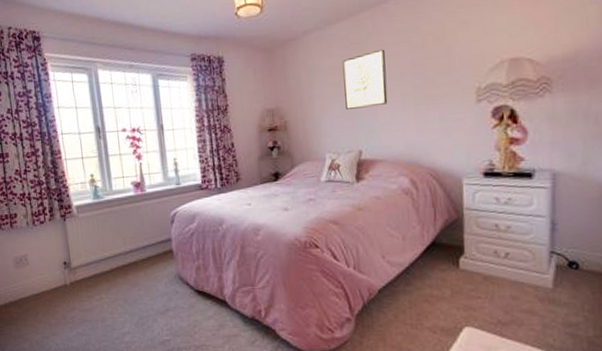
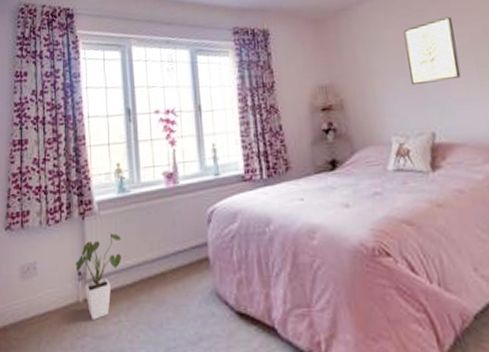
house plant: none [61,231,100,298] -> present [75,233,122,320]

